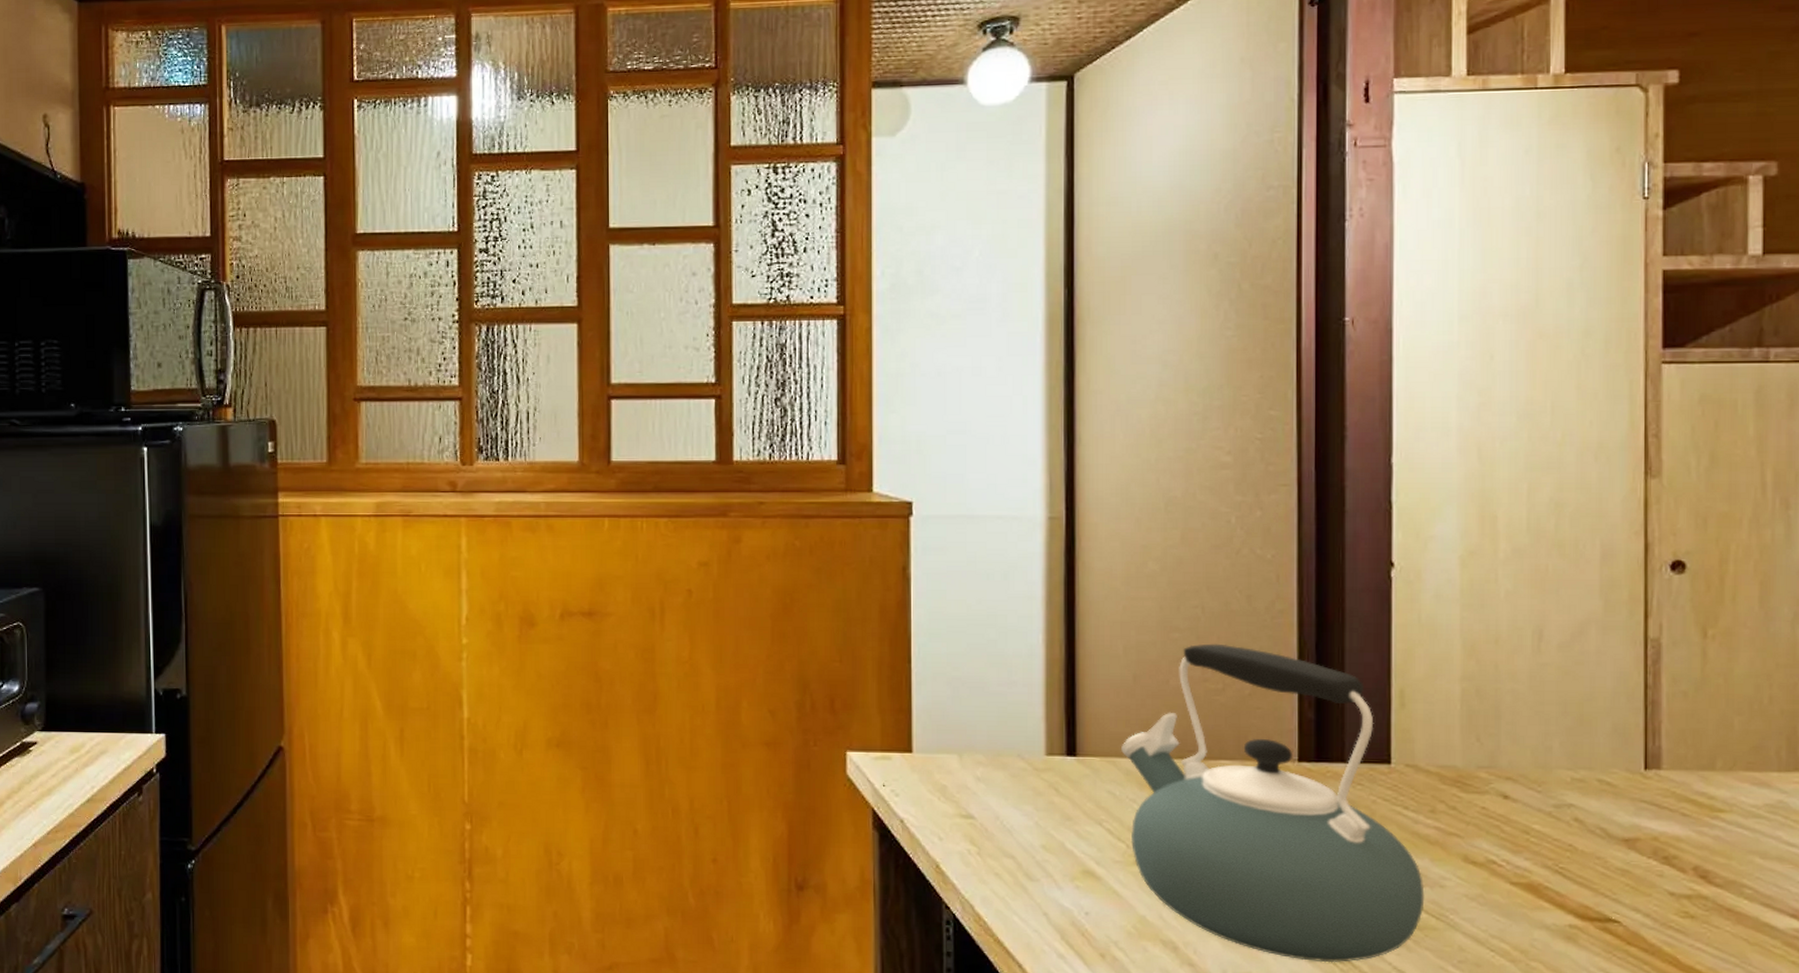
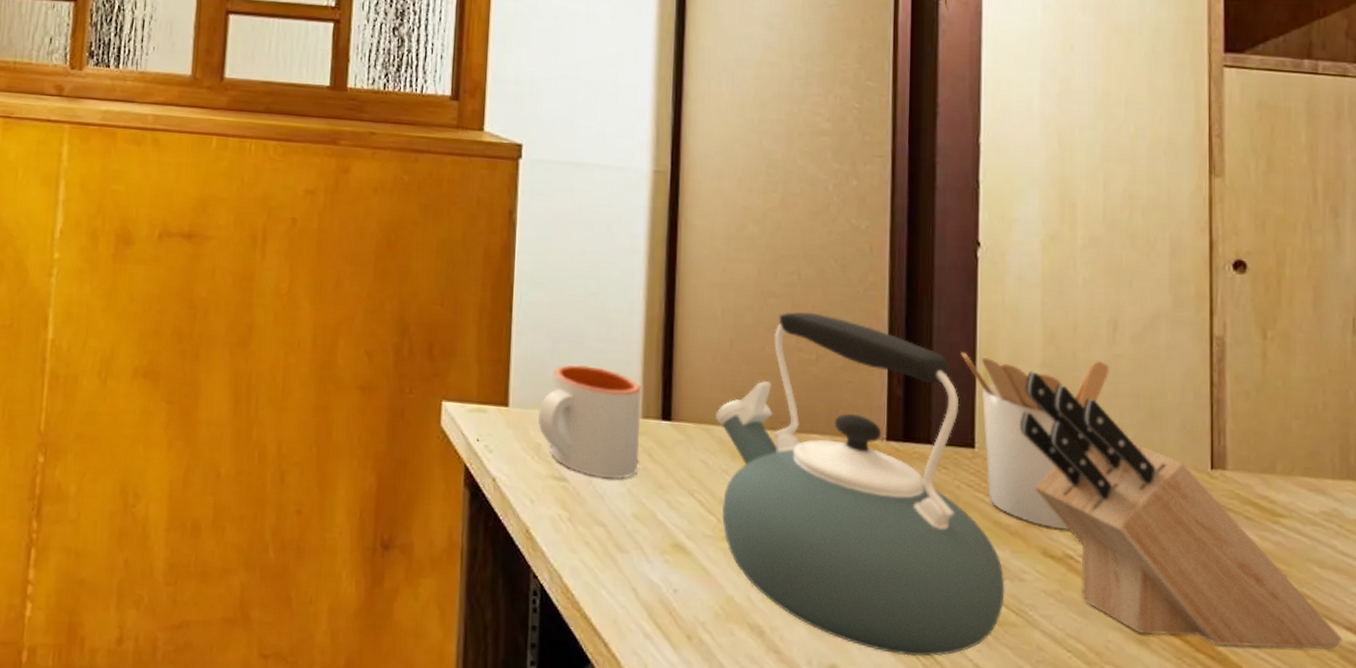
mug: none [943,709,1044,814] -> present [538,364,641,479]
utensil holder: none [1375,671,1535,837] -> present [961,352,1110,530]
knife block: none [1438,685,1786,939] -> present [1019,371,1343,650]

